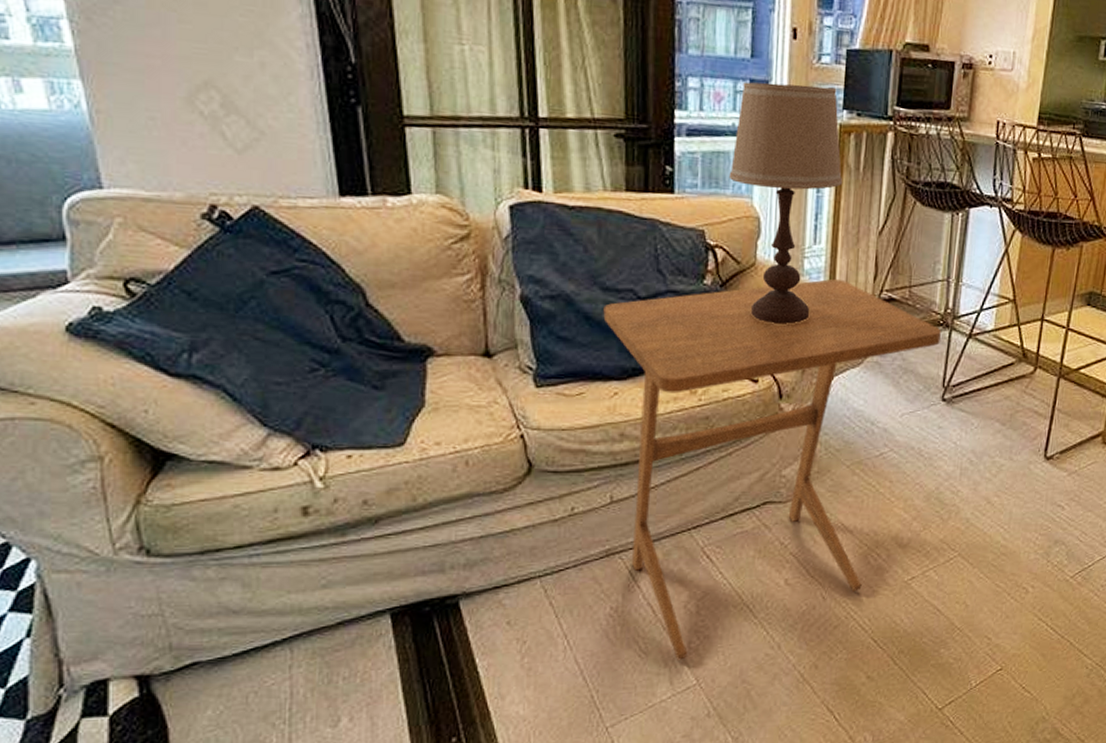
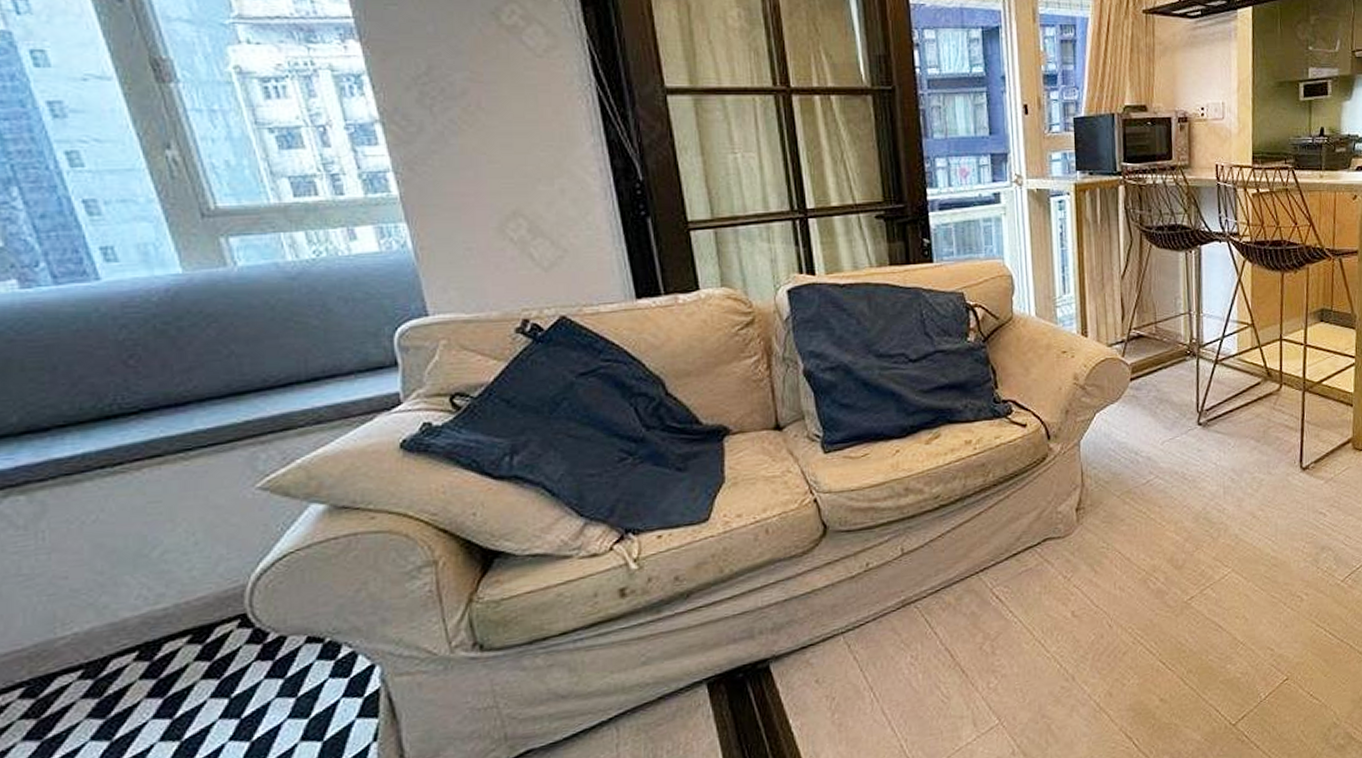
side table: present [603,278,941,661] -> none [879,323,1190,703]
table lamp: present [728,82,843,324] -> none [980,153,1084,371]

